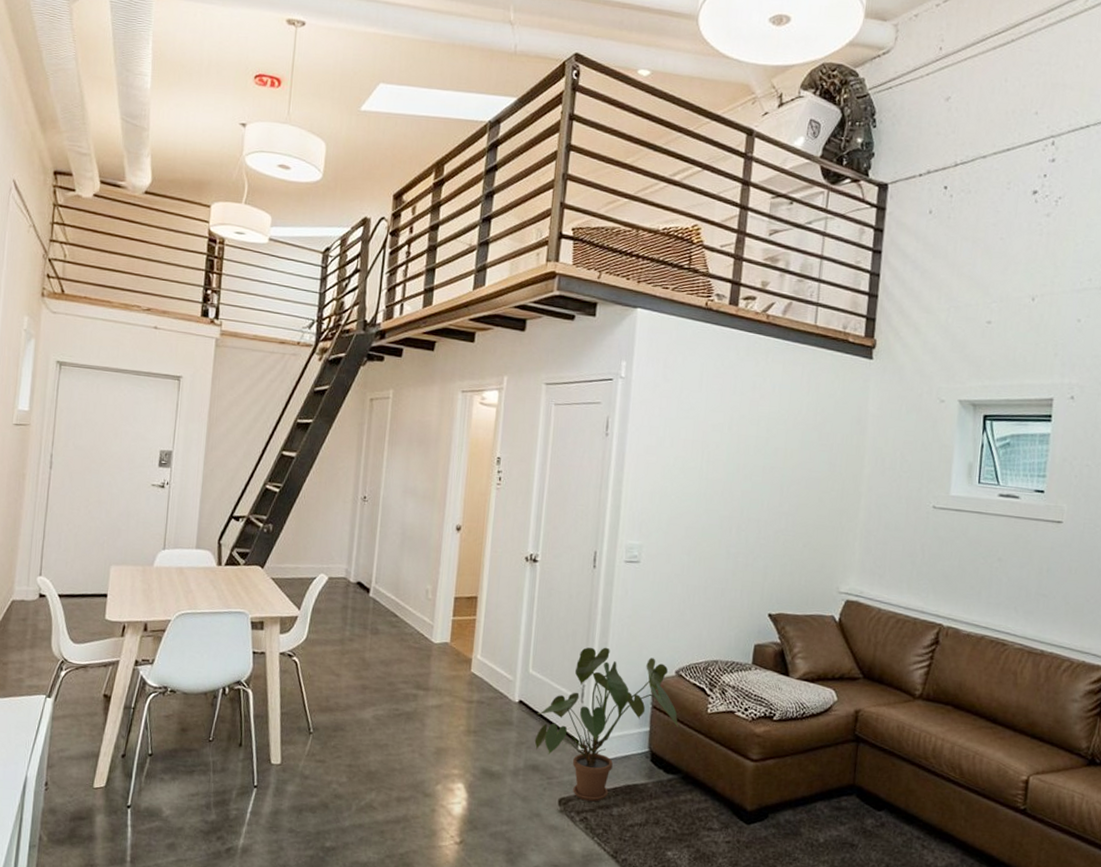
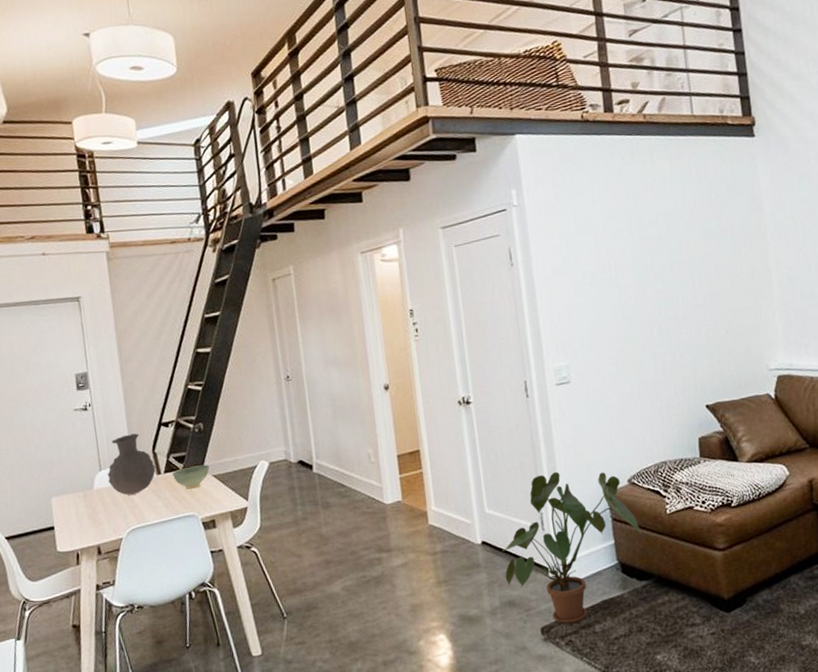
vase: none [169,520,218,580] -> present [107,433,156,495]
bowl: none [232,564,270,587] -> present [172,464,210,489]

